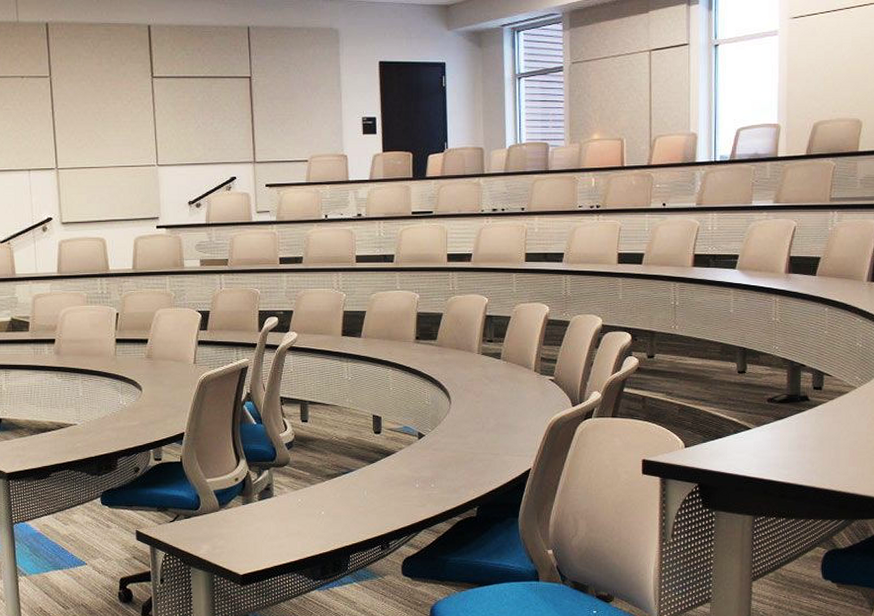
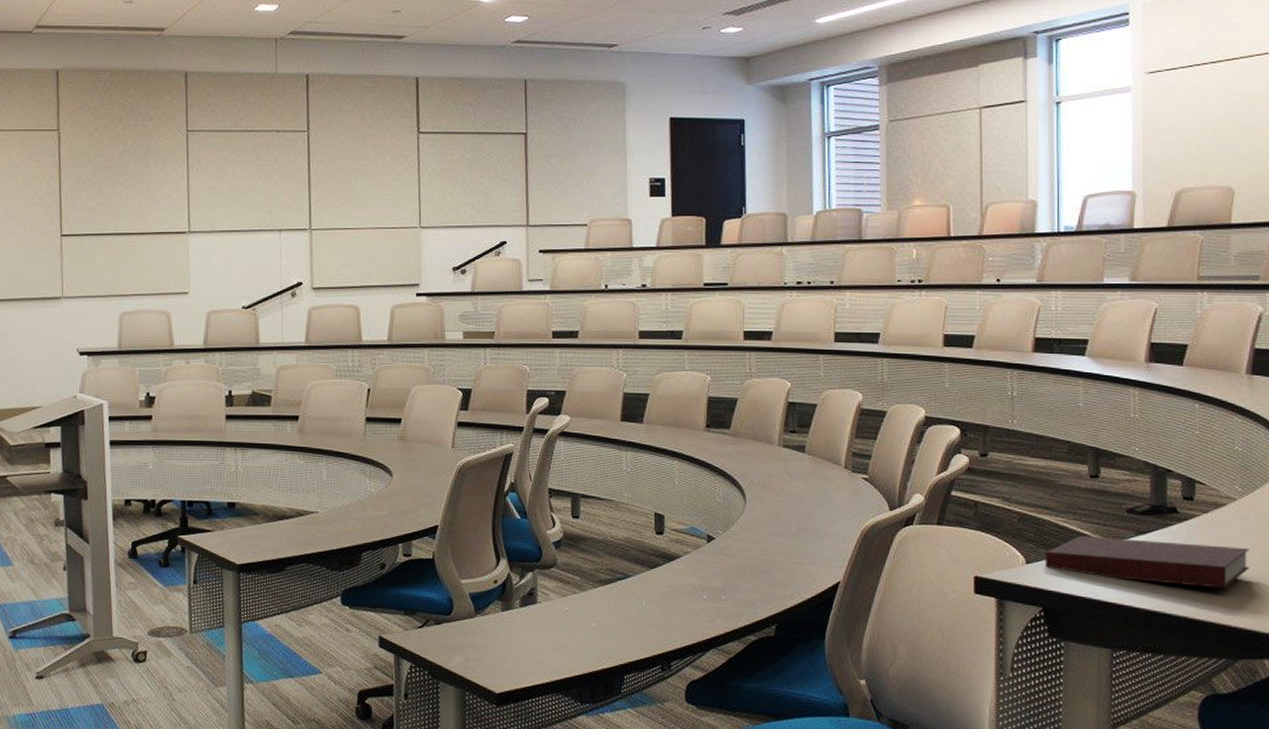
notebook: none [700,423,866,462] -> present [1045,536,1250,589]

